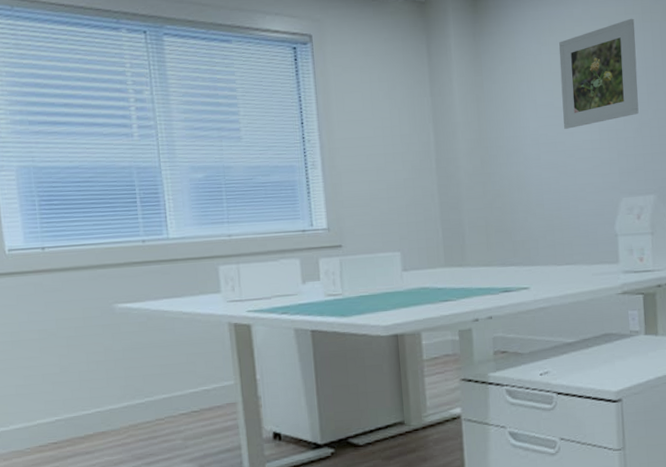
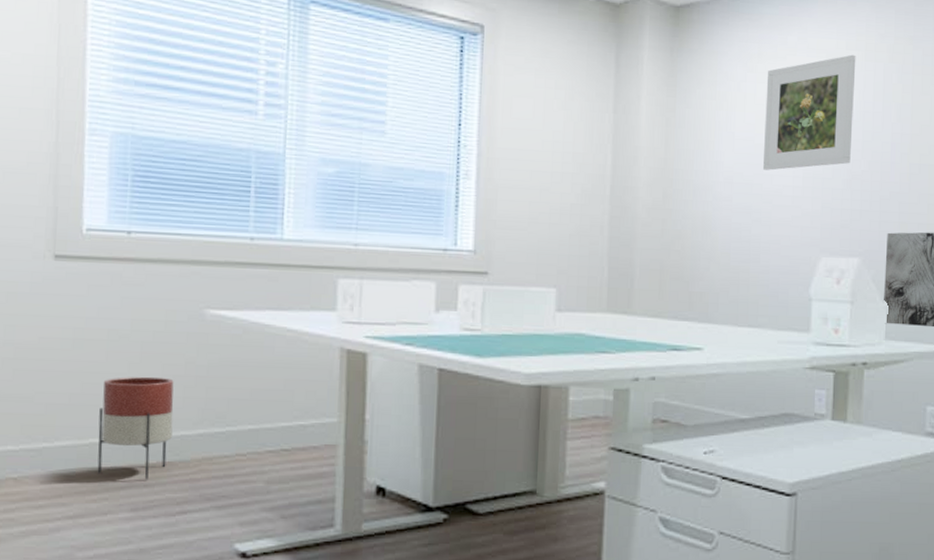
planter: none [41,364,103,448] -> present [97,376,174,480]

